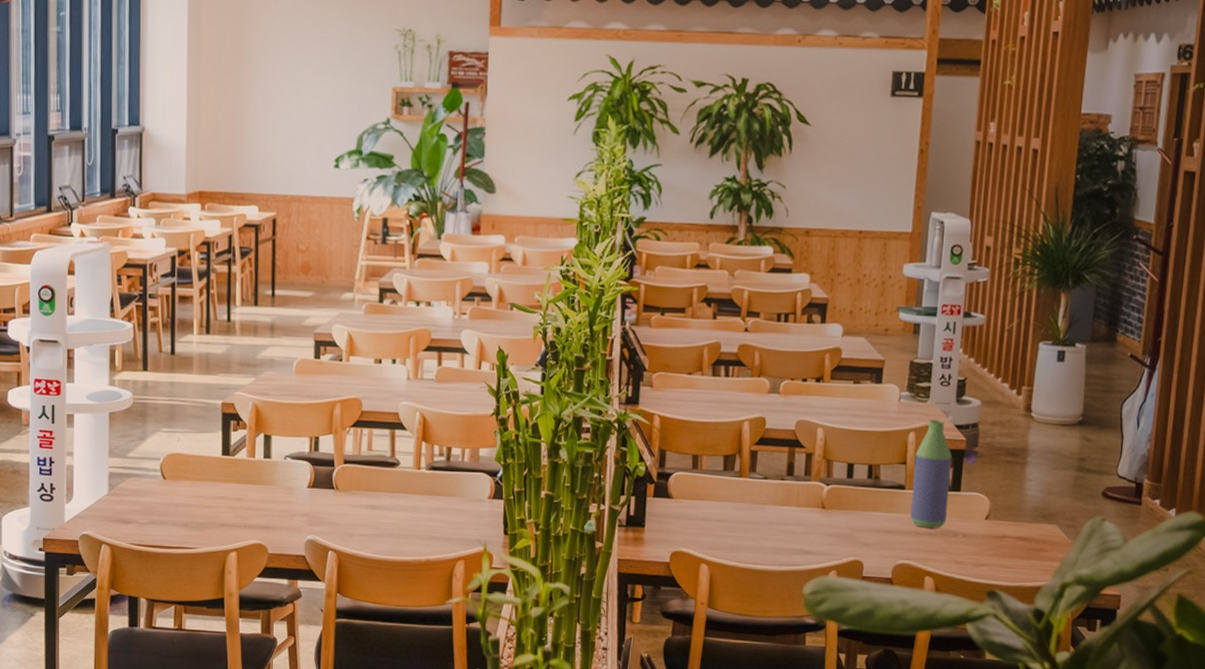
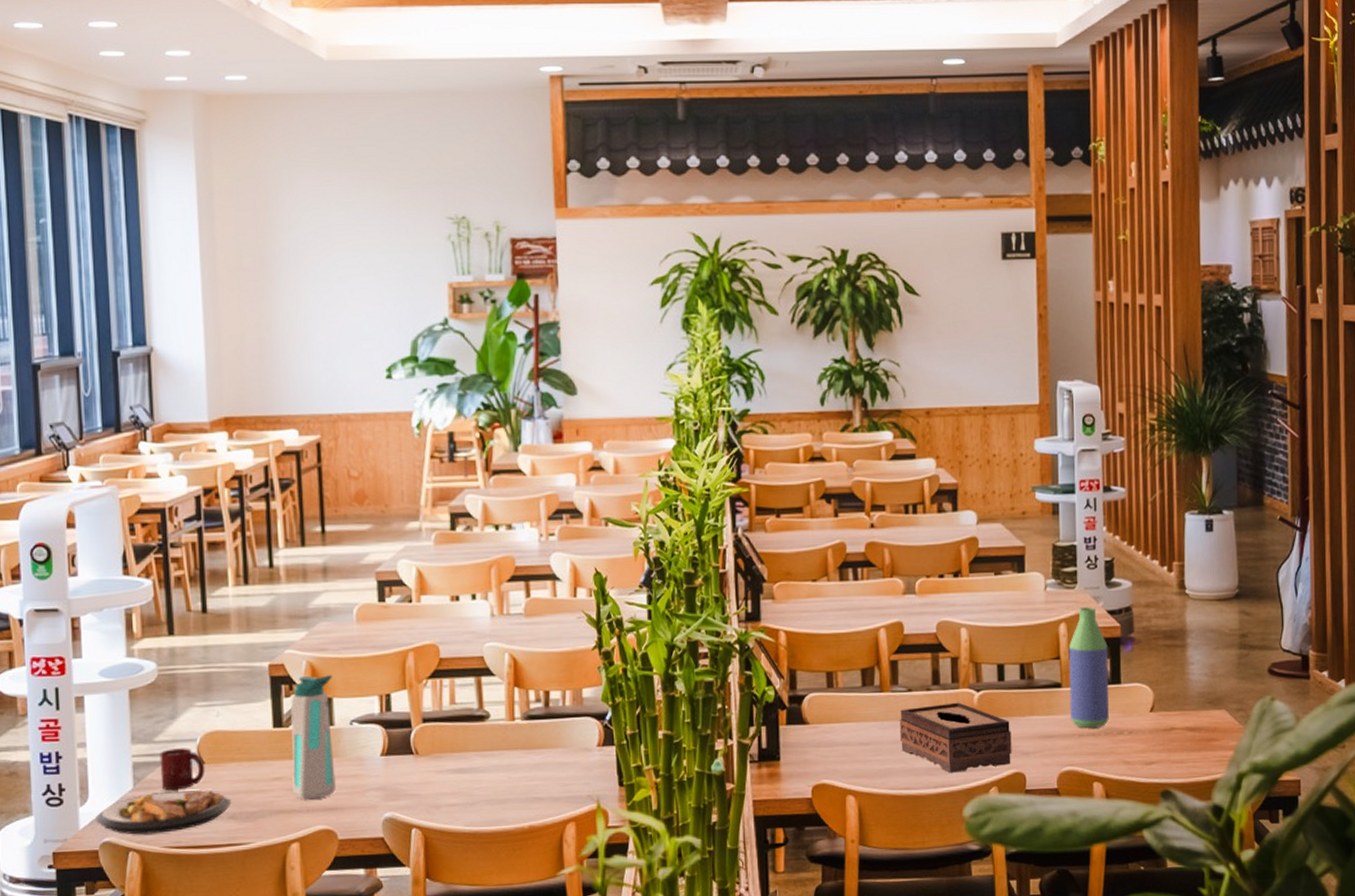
plate: none [78,499,184,532] -> present [96,790,231,835]
cup: none [130,464,166,499] -> present [160,748,206,791]
water bottle: none [234,415,273,518] -> present [290,675,336,800]
tissue box: none [752,493,854,554] -> present [899,702,1012,773]

